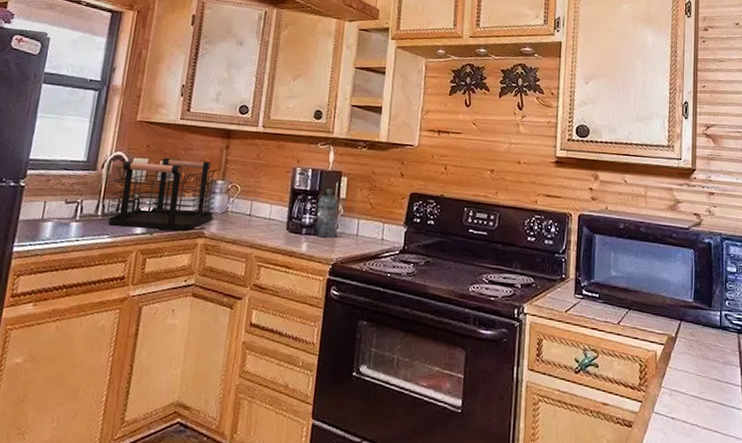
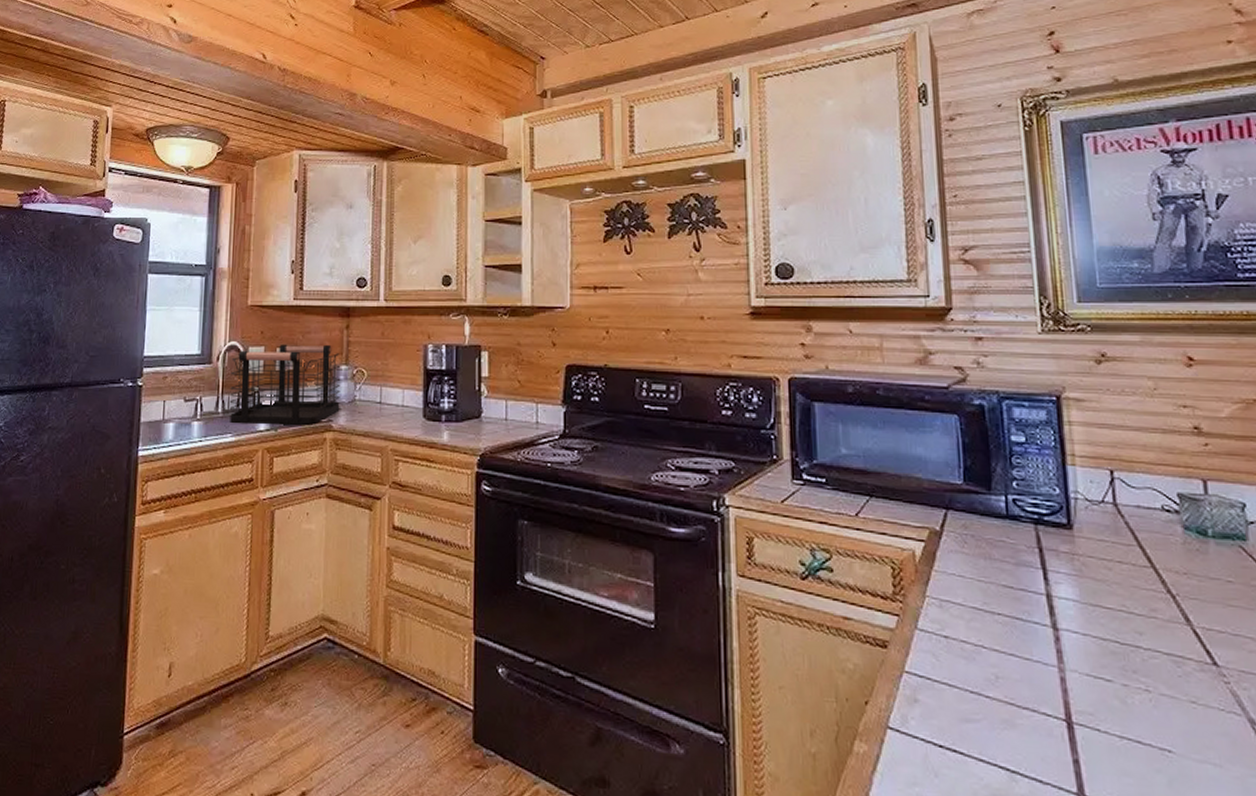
canister: present [313,187,341,238] -> none [454,364,483,424]

